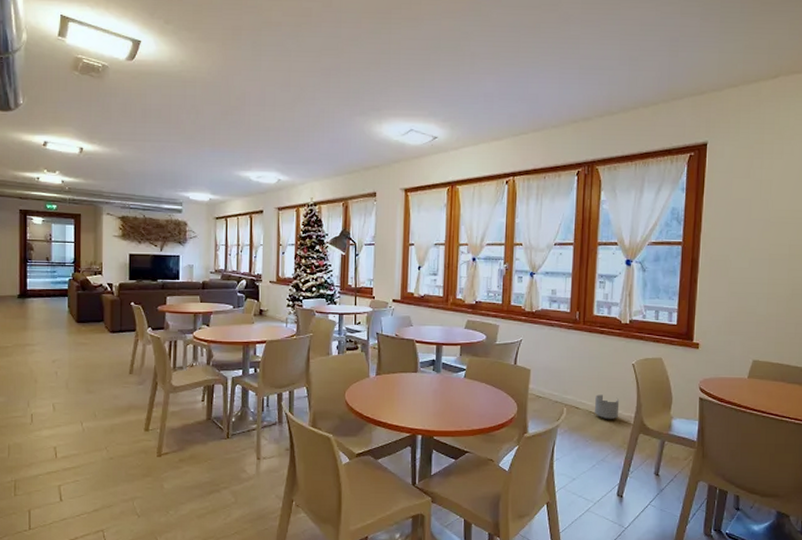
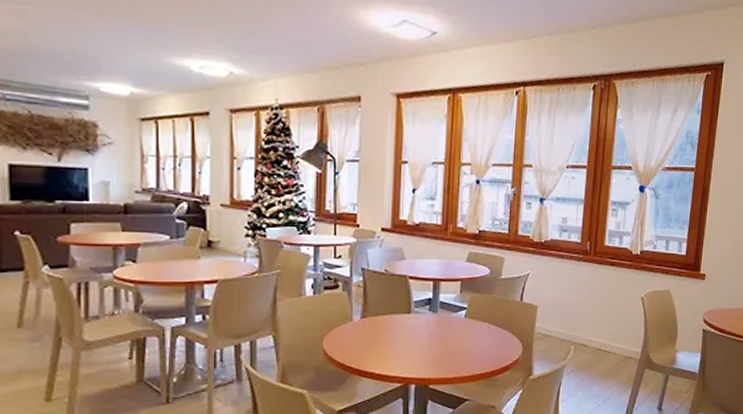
planter: present [595,394,620,420] -> none [602,330,627,357]

